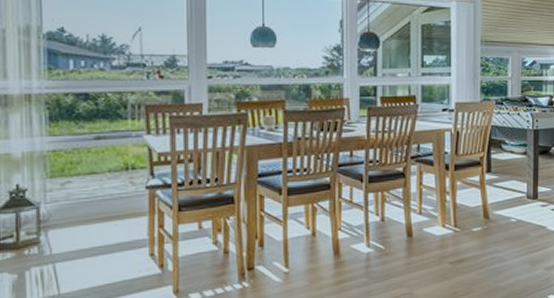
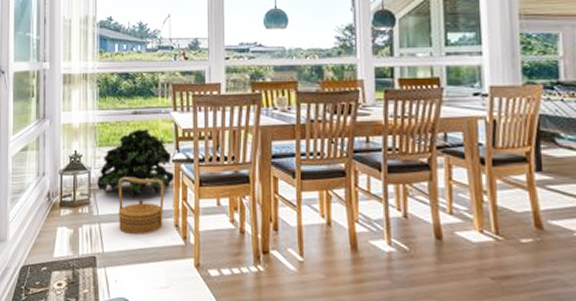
potted plant: none [49,155,149,233] -> present [97,129,175,199]
basket: none [77,208,137,270] -> present [118,176,164,234]

